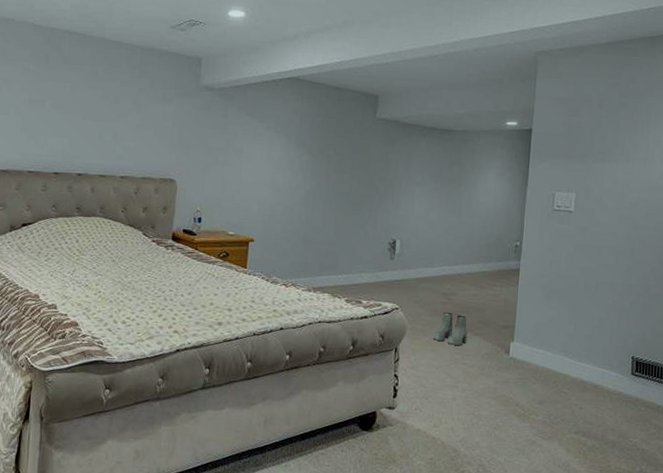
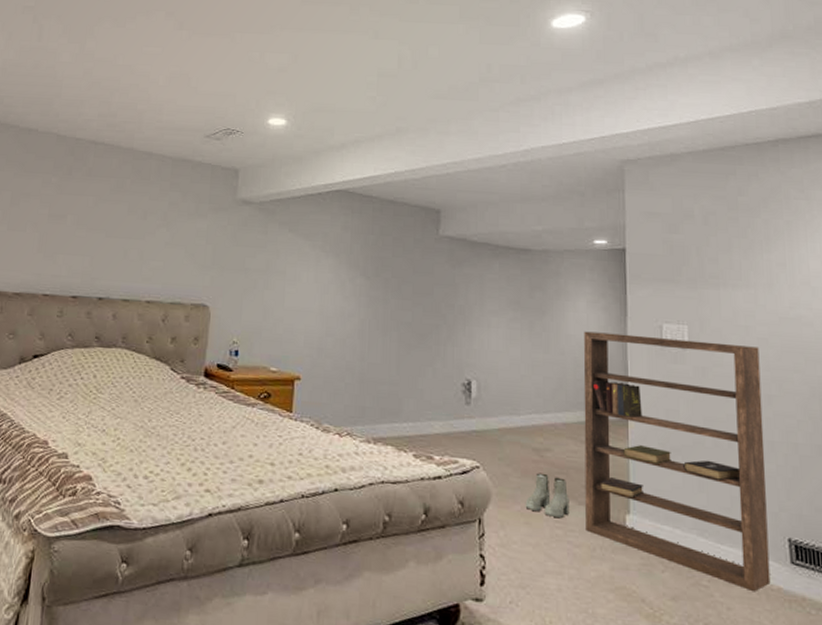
bookshelf: none [478,199,630,395] -> present [583,331,771,591]

